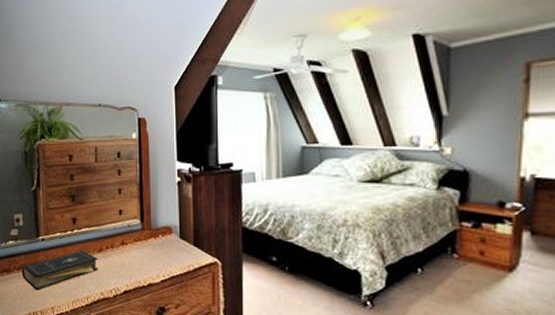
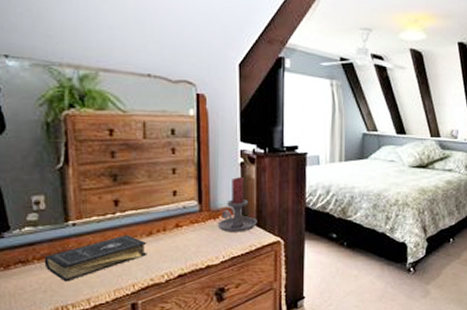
candle holder: none [157,195,194,252] -> present [217,176,257,232]

